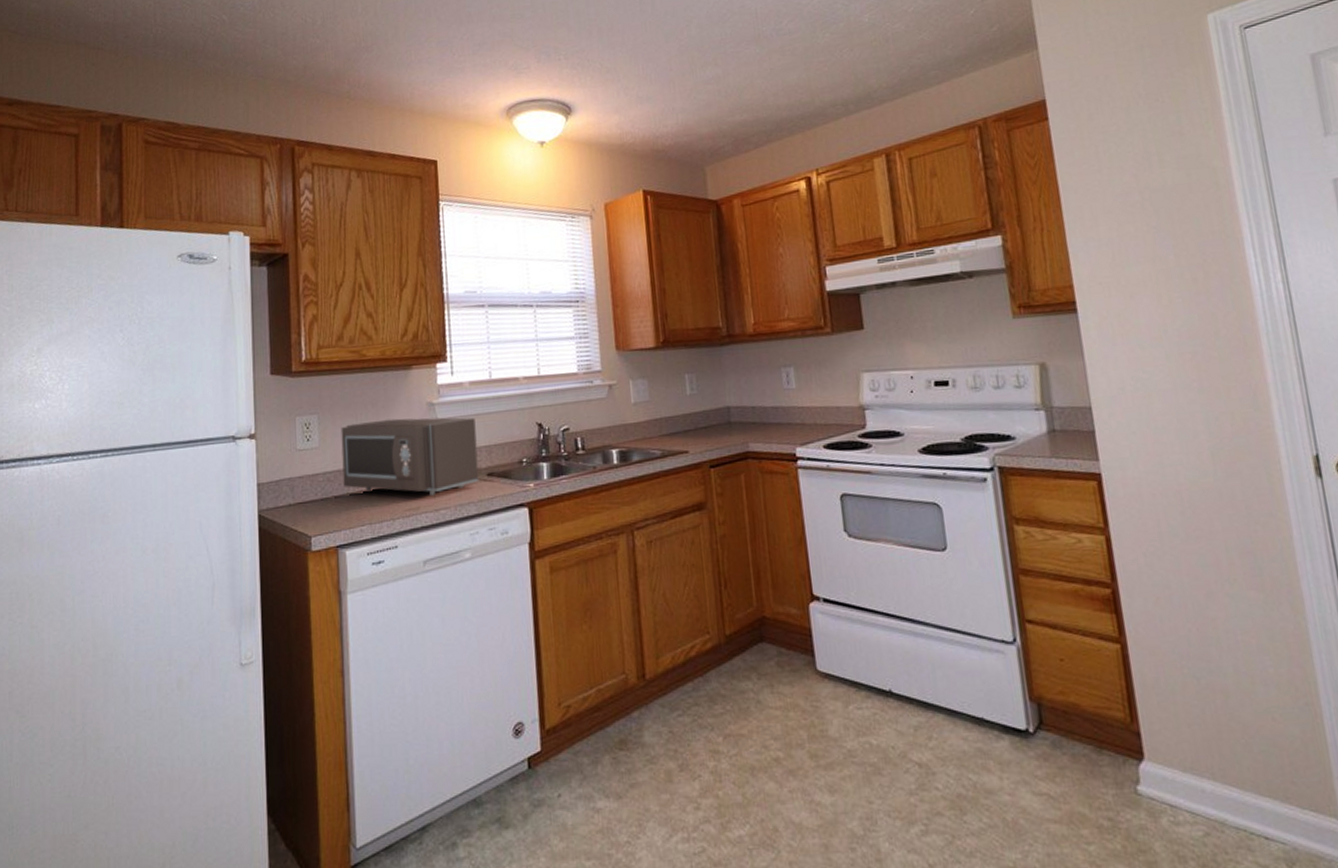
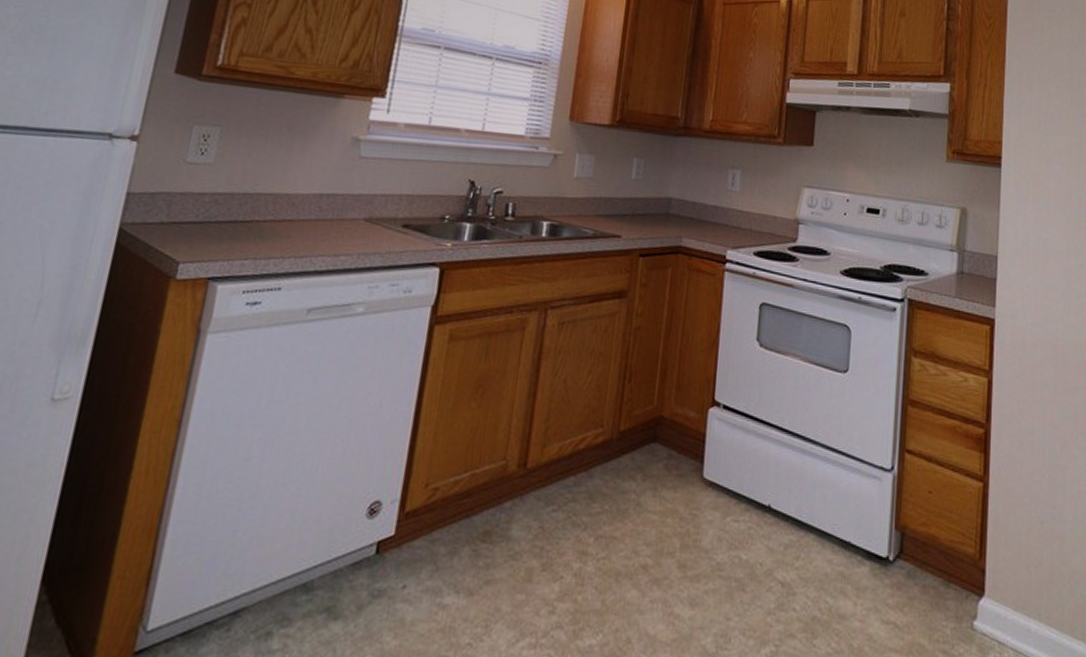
microwave: present [341,417,479,497] -> none [233,144,403,240]

